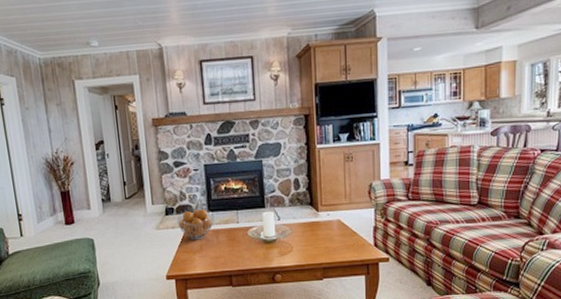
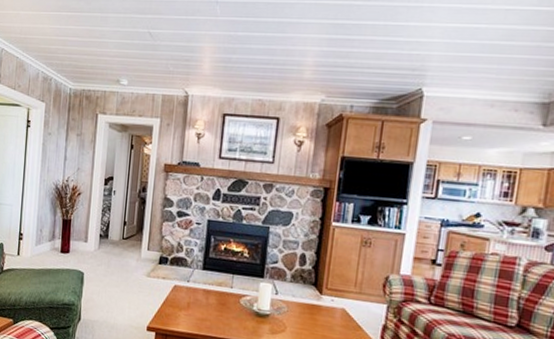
fruit basket: present [177,209,215,240] -> none [169,263,208,297]

